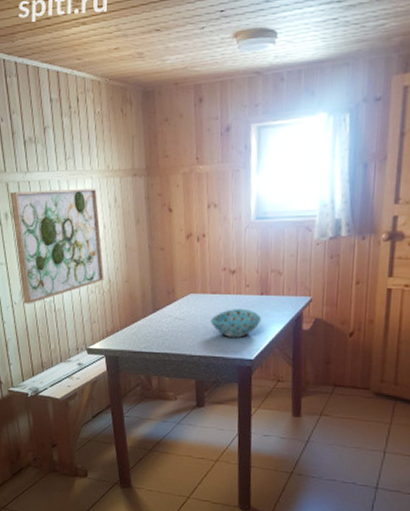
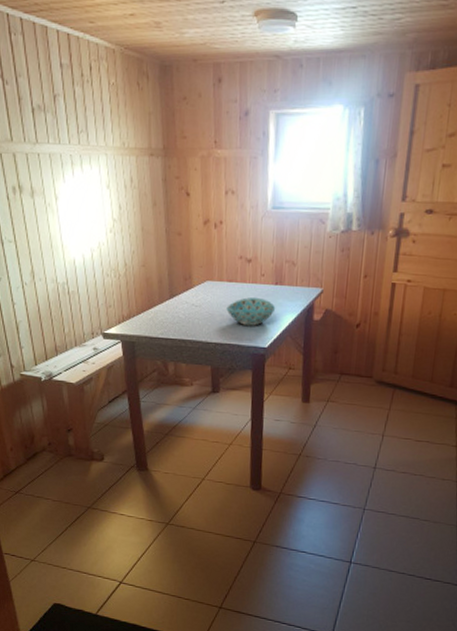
wall art: present [9,188,104,304] -> none [17,163,120,286]

